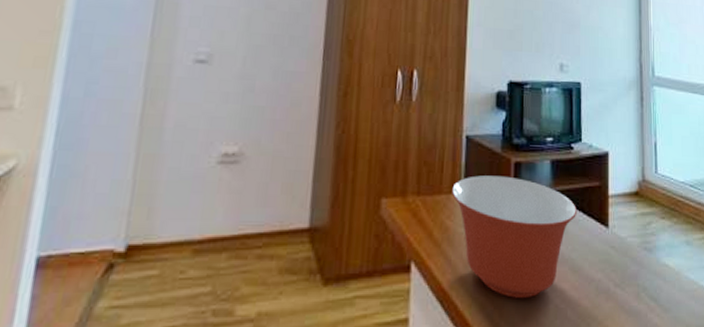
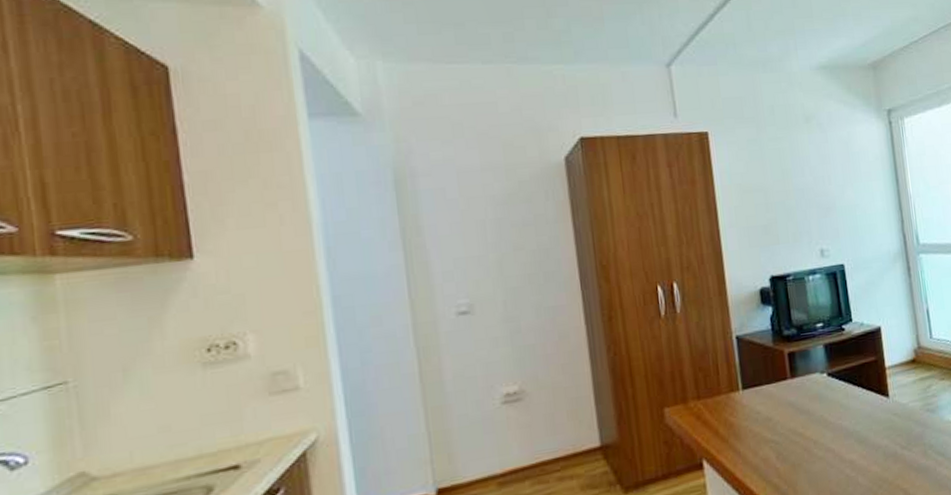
mixing bowl: present [452,175,578,298] -> none [730,367,857,476]

